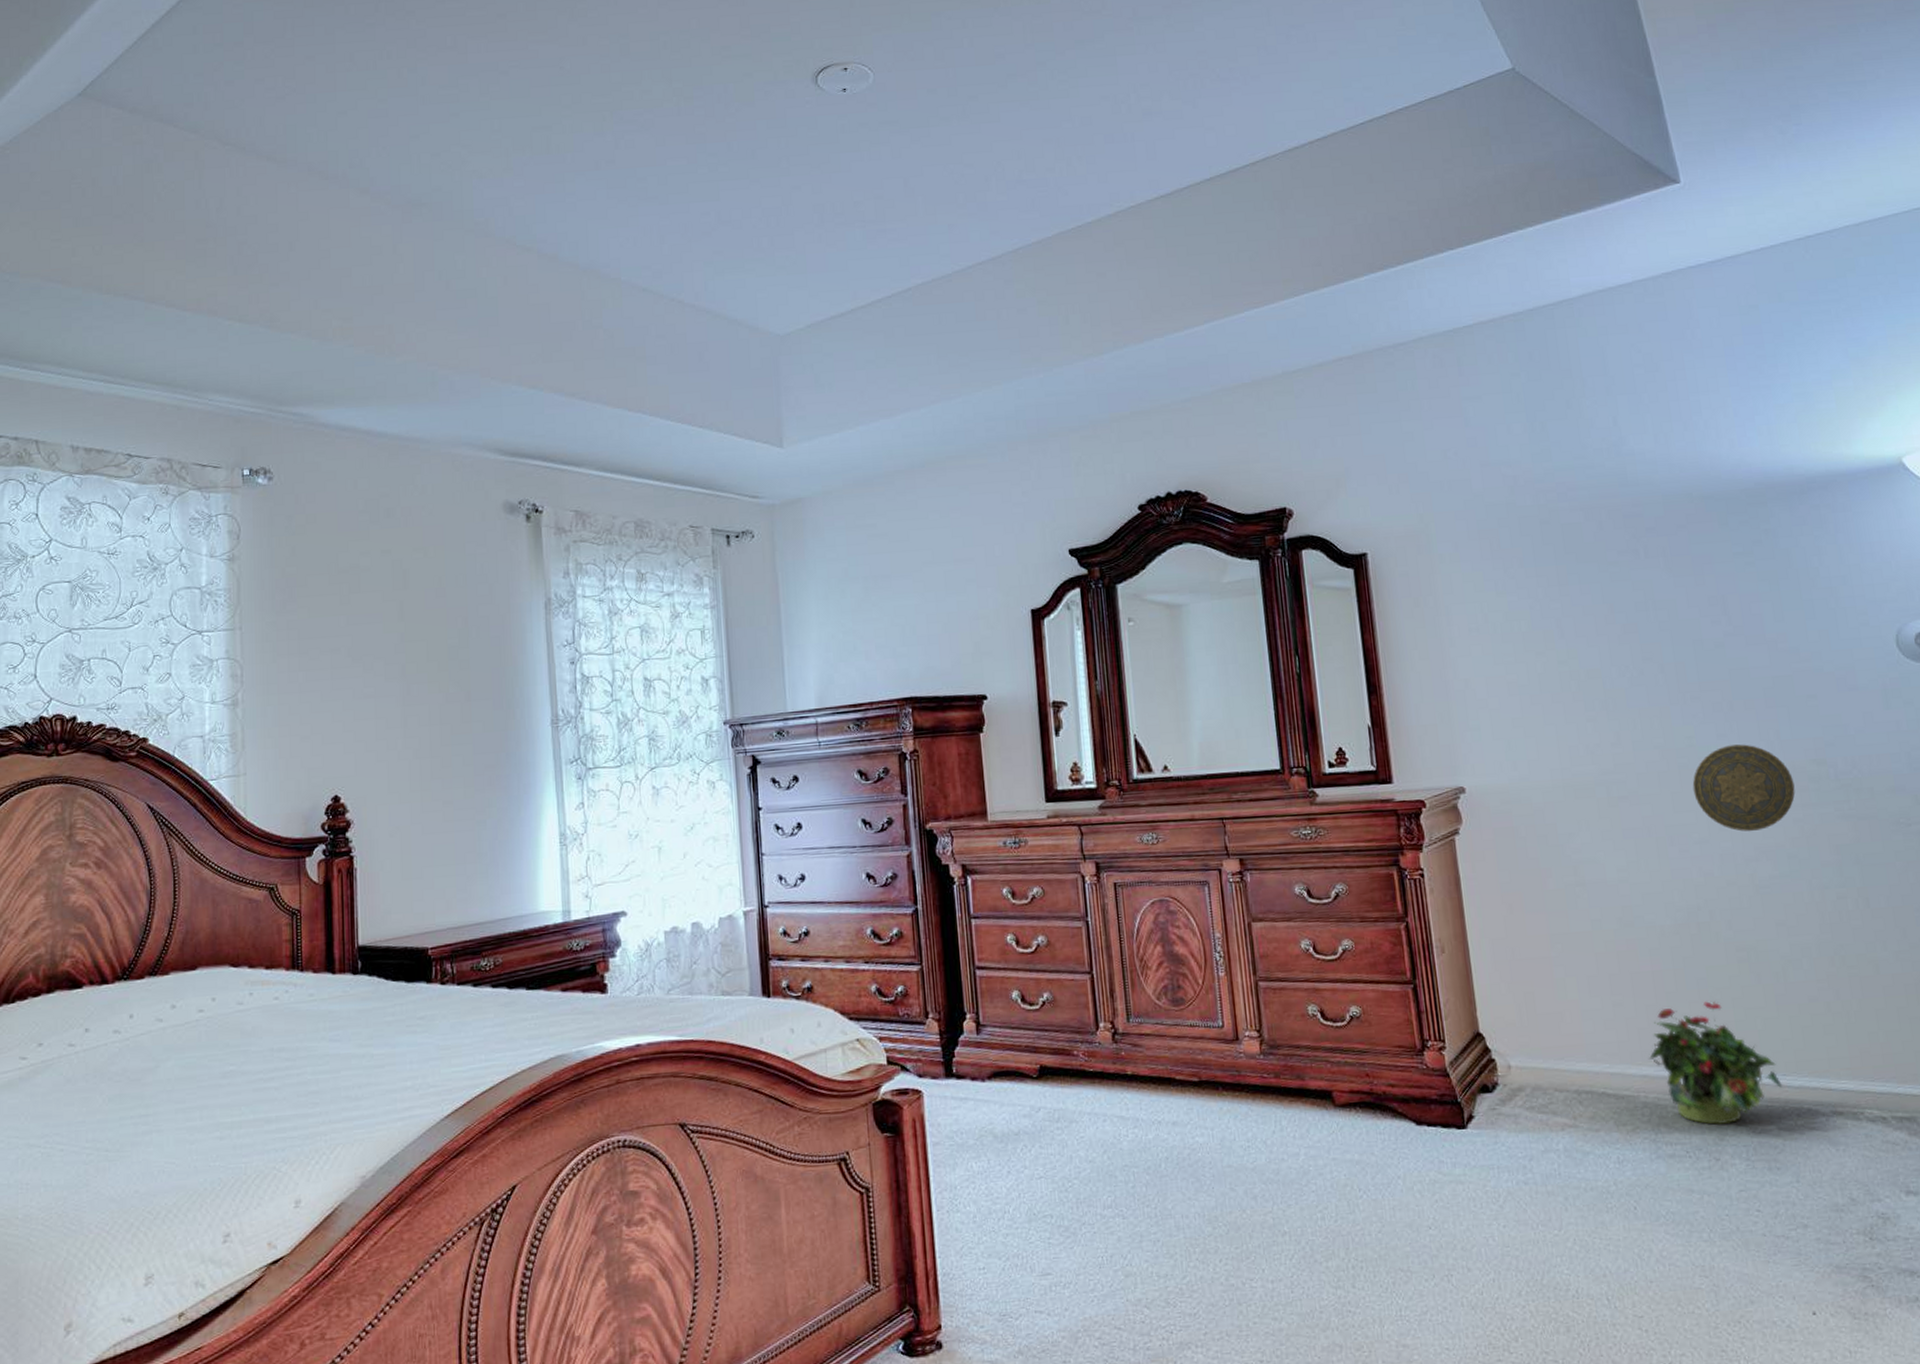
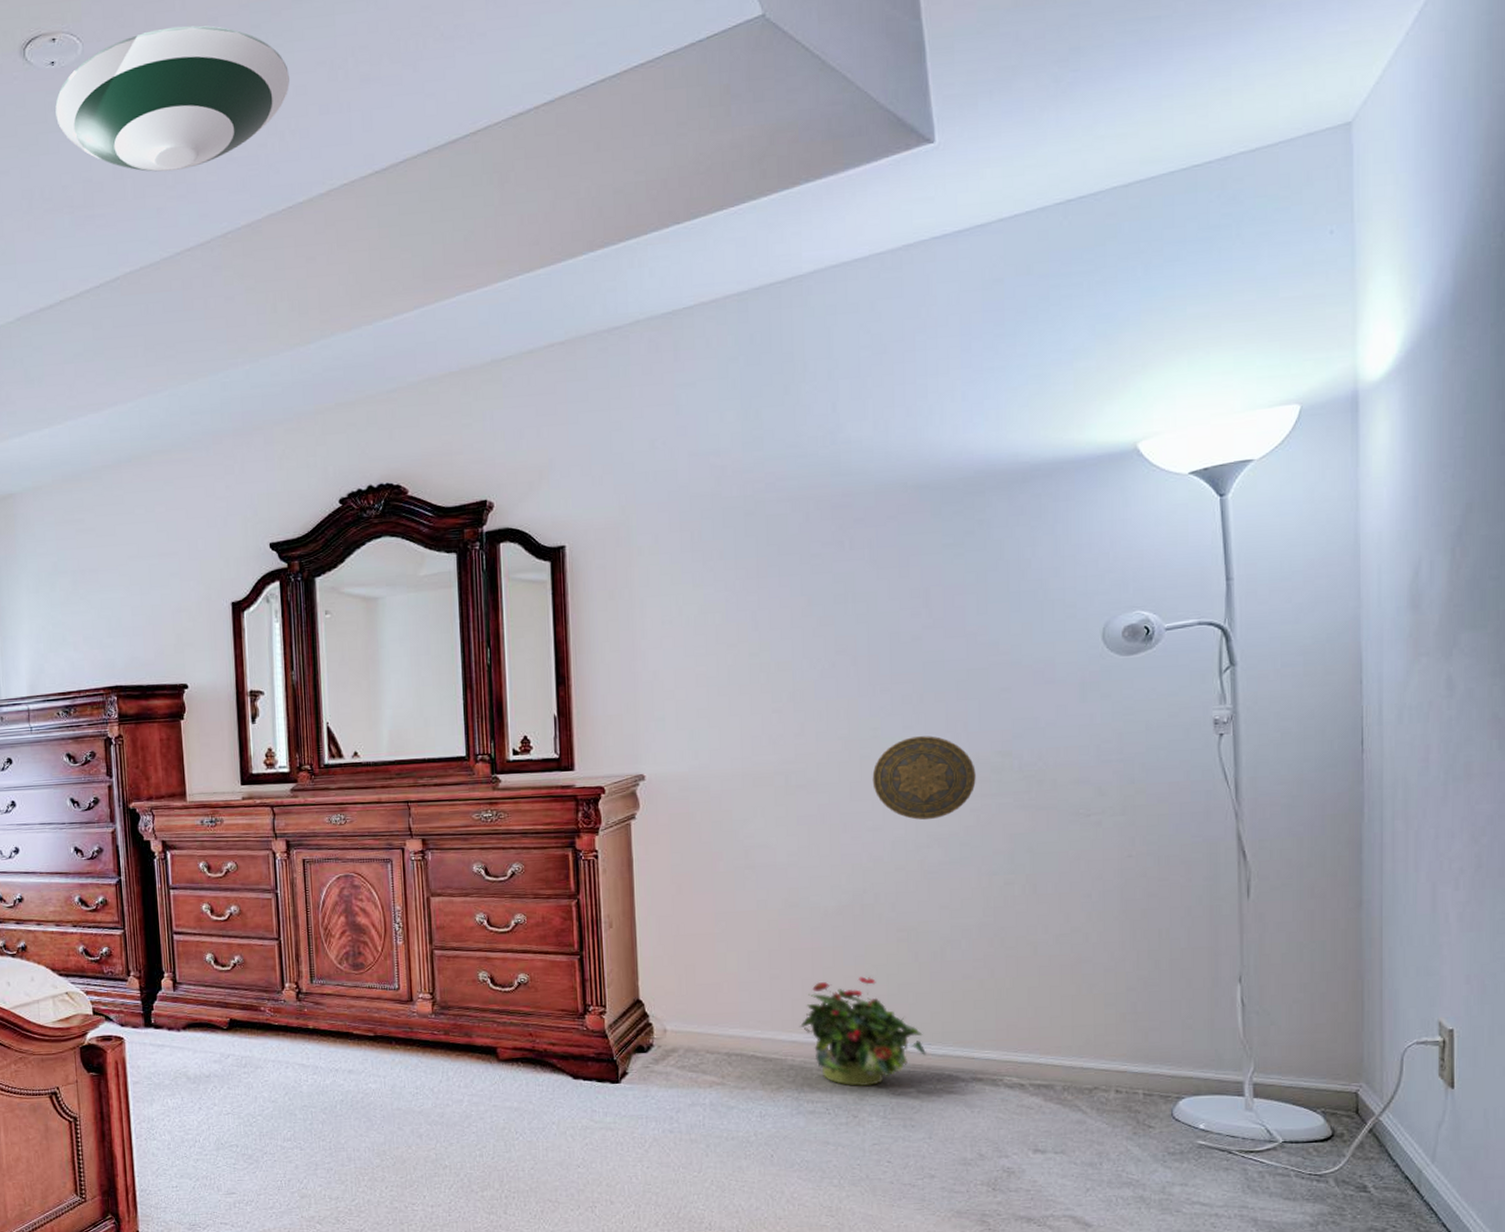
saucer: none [847,61,1075,191] -> present [55,25,290,172]

